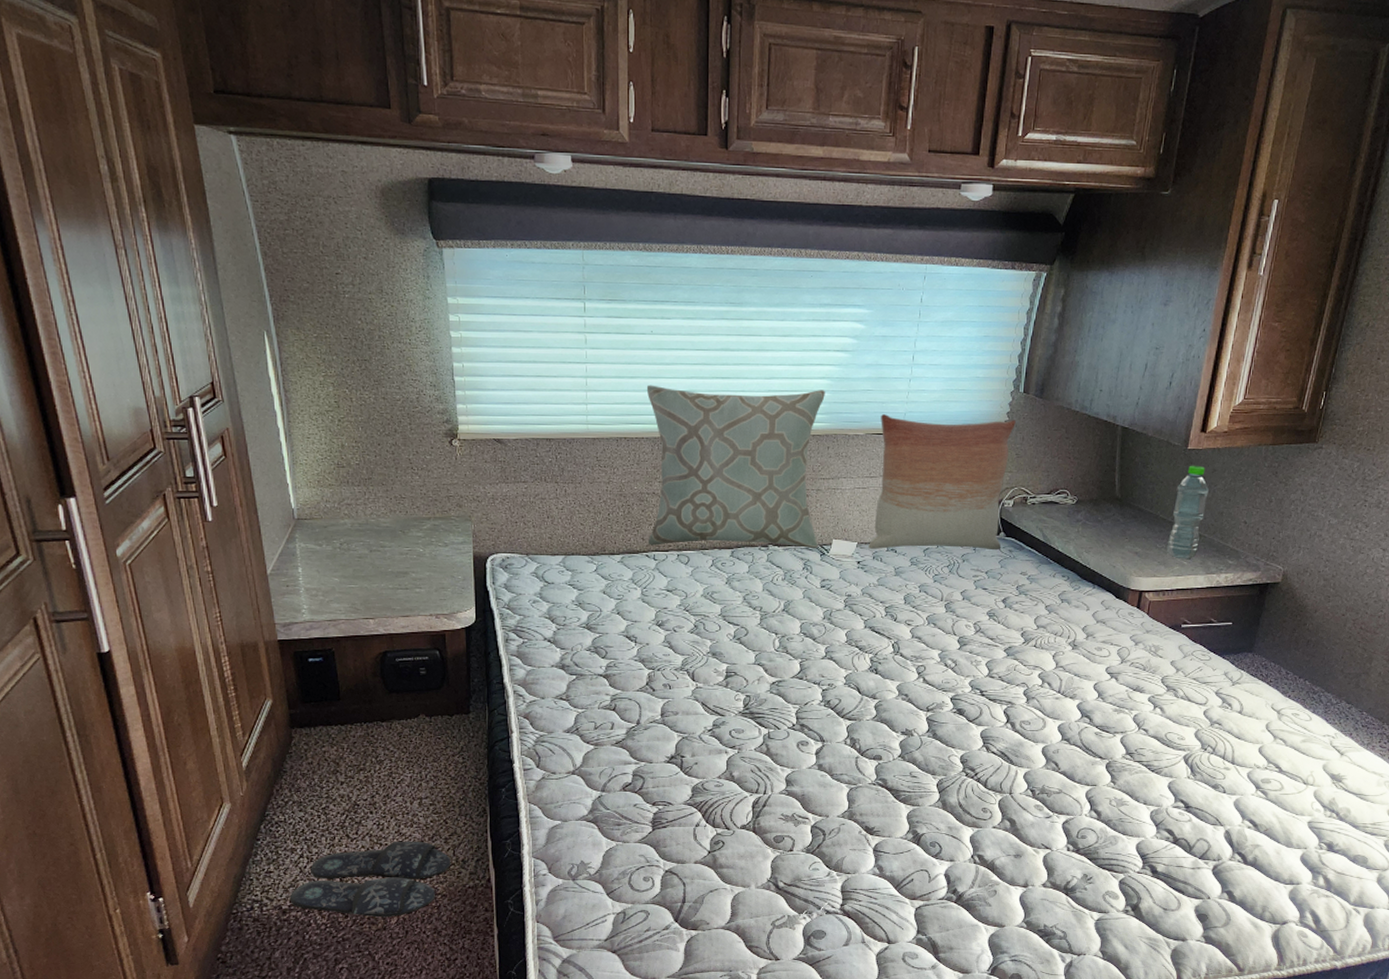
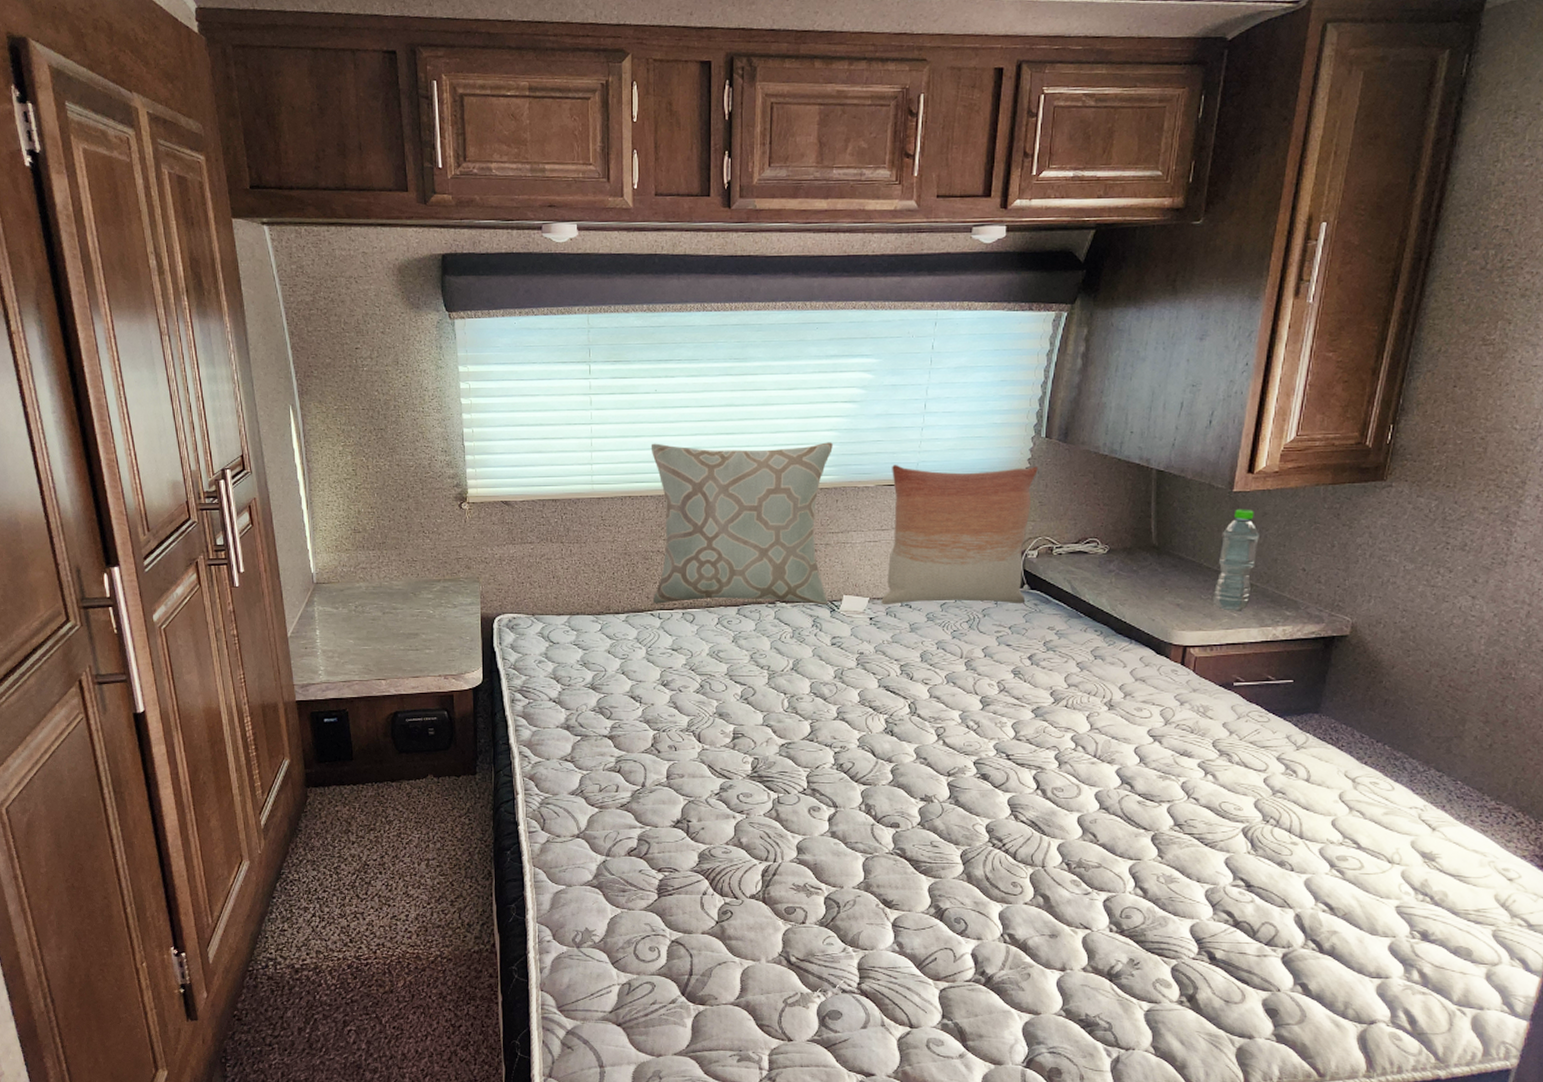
slippers: present [289,841,451,918] -> none [302,902,457,980]

